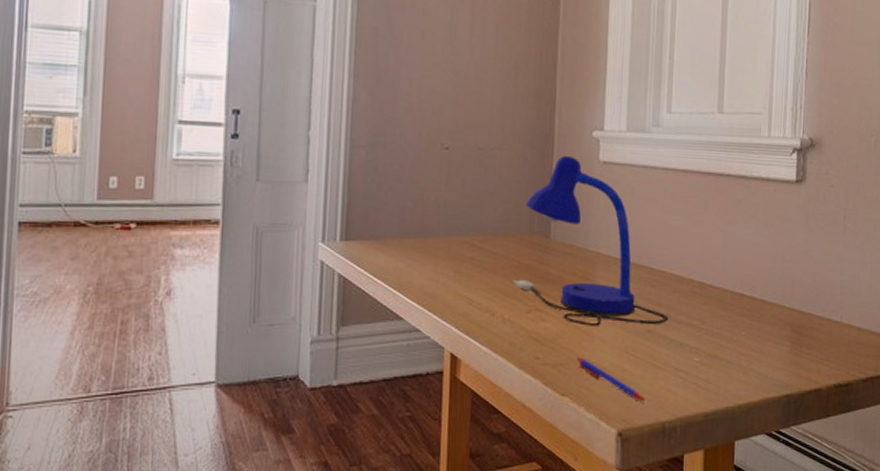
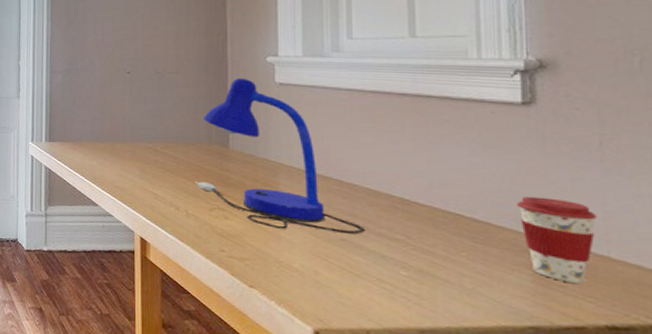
pen: present [576,357,647,403] -> none [263,254,346,308]
coffee cup: none [784,271,837,349] -> present [516,196,597,284]

